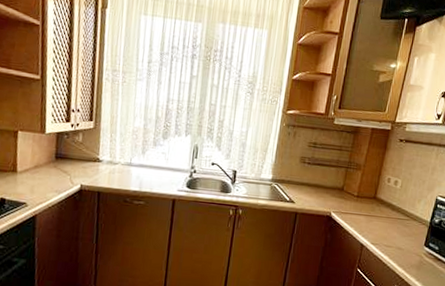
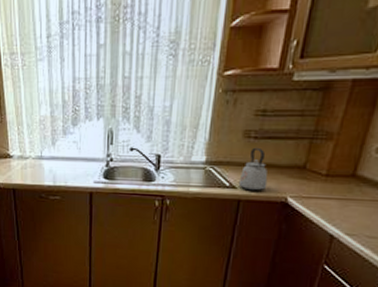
kettle: none [296,171,318,206] -> present [238,147,268,191]

